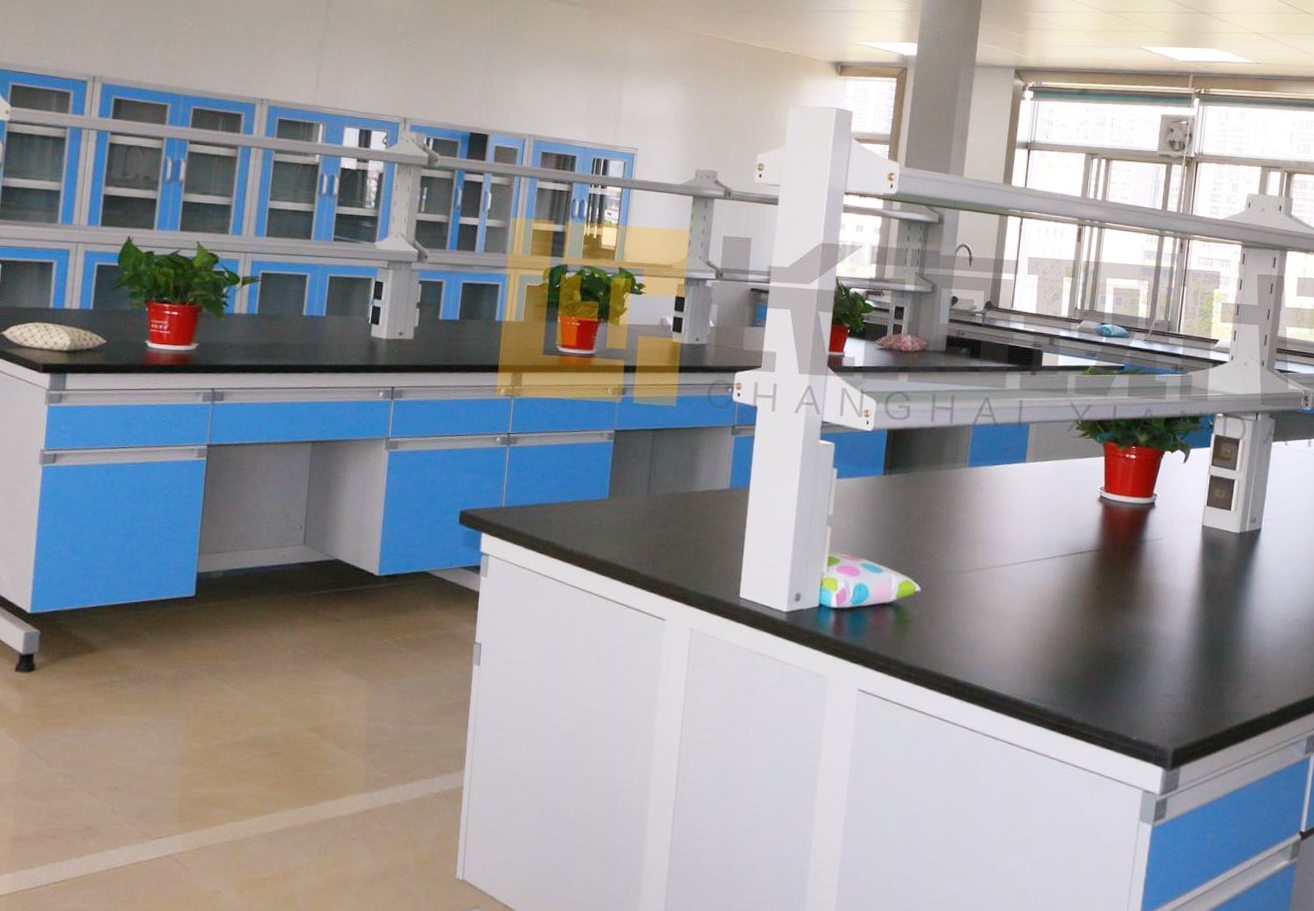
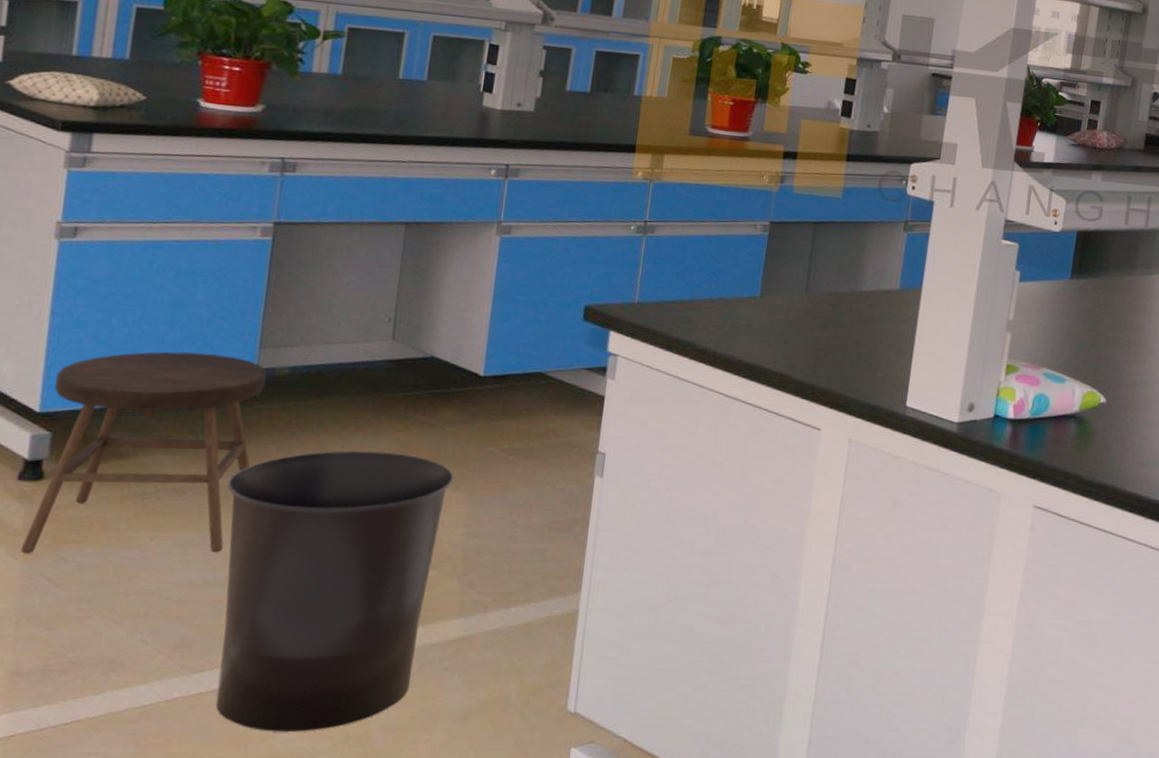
stool: none [18,559,205,735] -> present [20,351,267,554]
waste bin: none [171,643,356,893] -> present [215,451,453,732]

